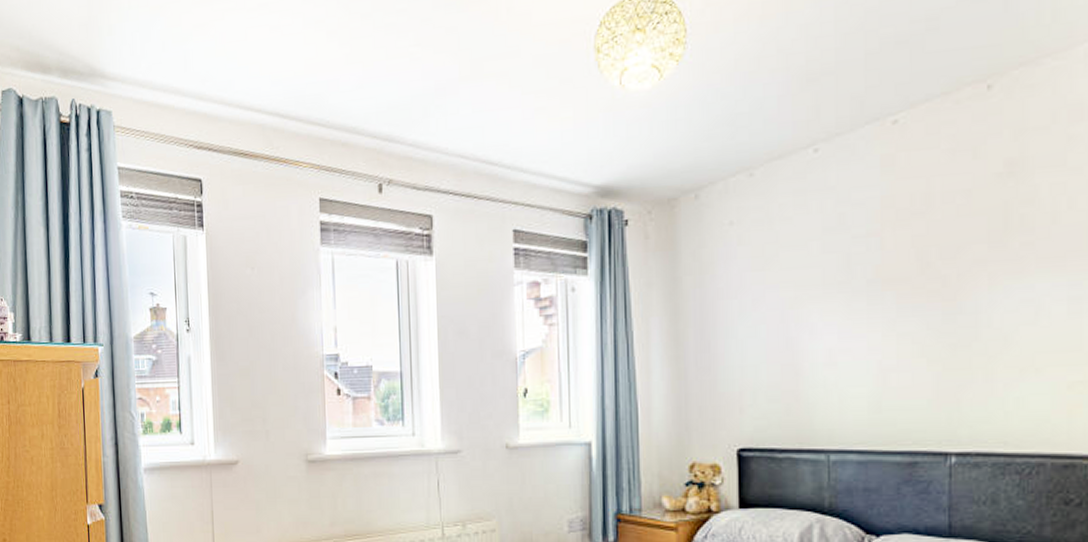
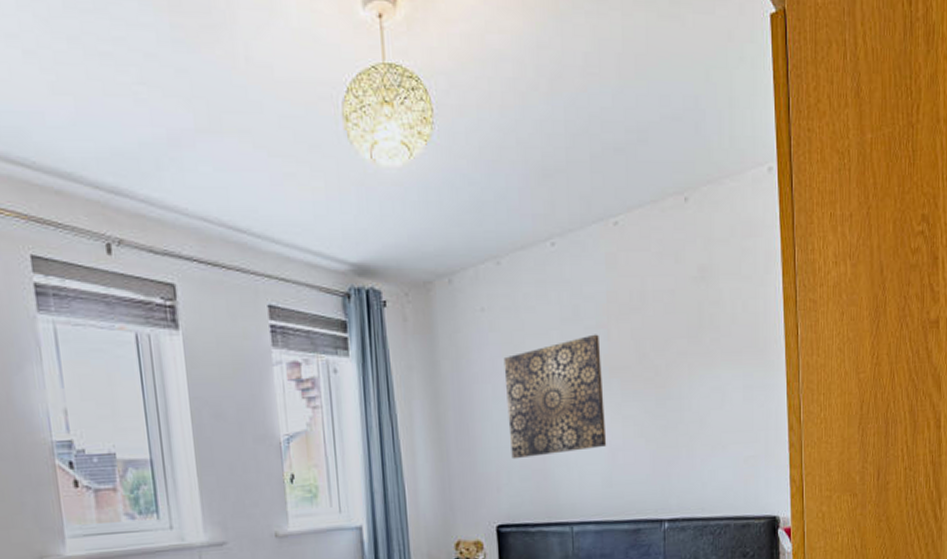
wall art: none [753,243,876,379] -> present [503,334,607,460]

